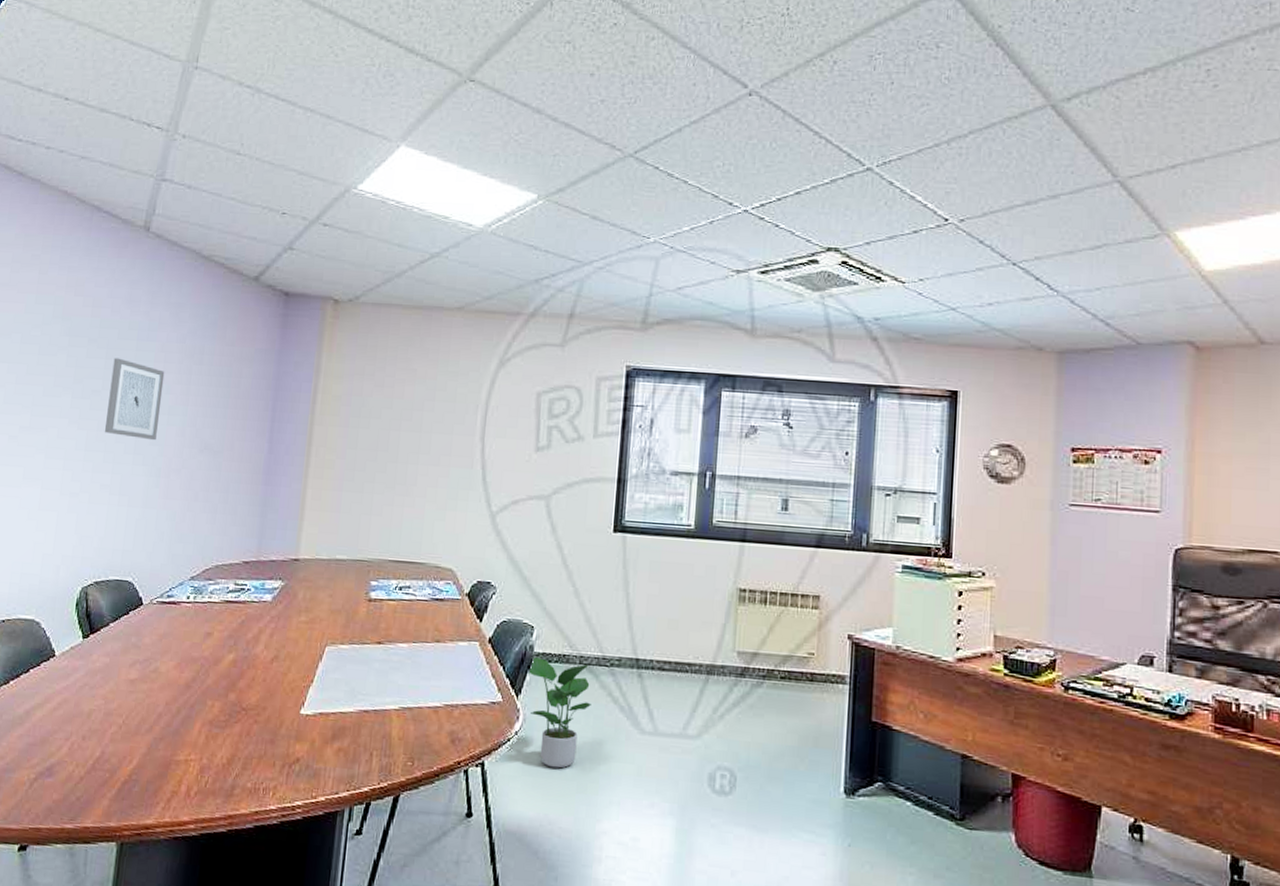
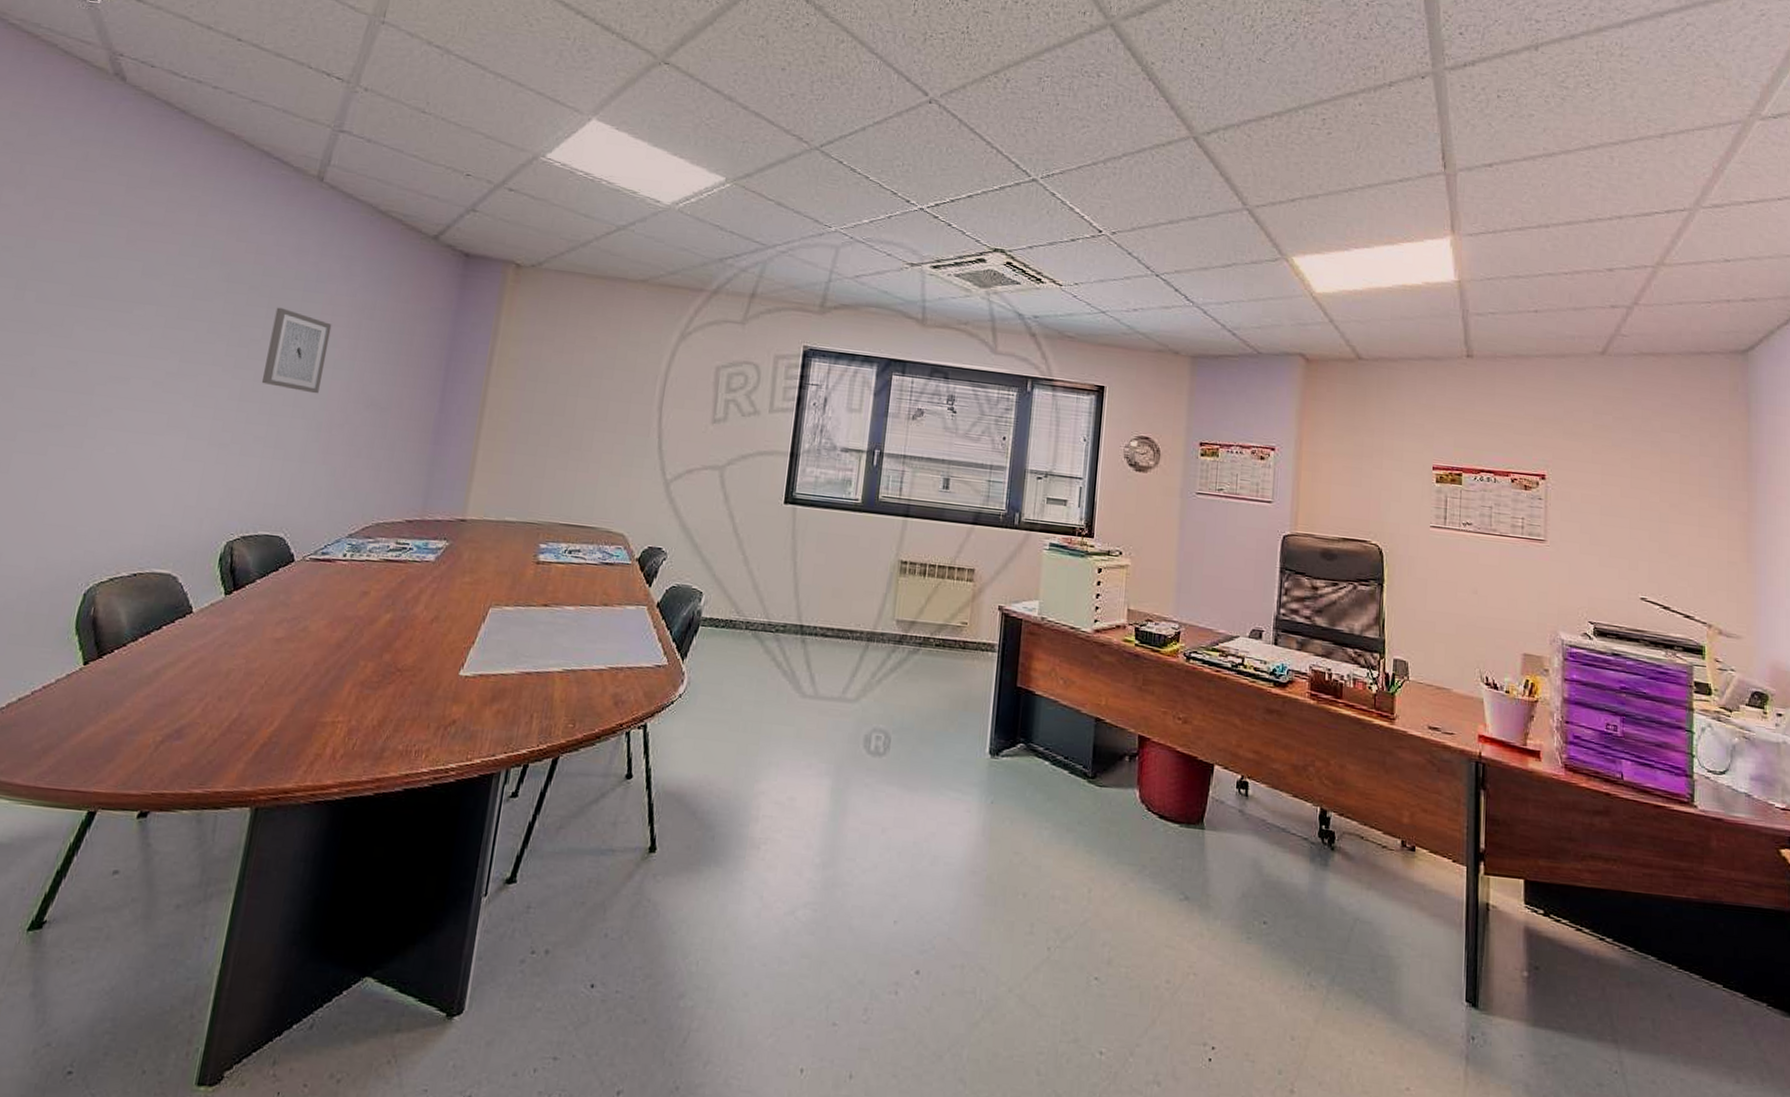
potted plant: present [527,657,591,769] -> none [694,622,755,731]

